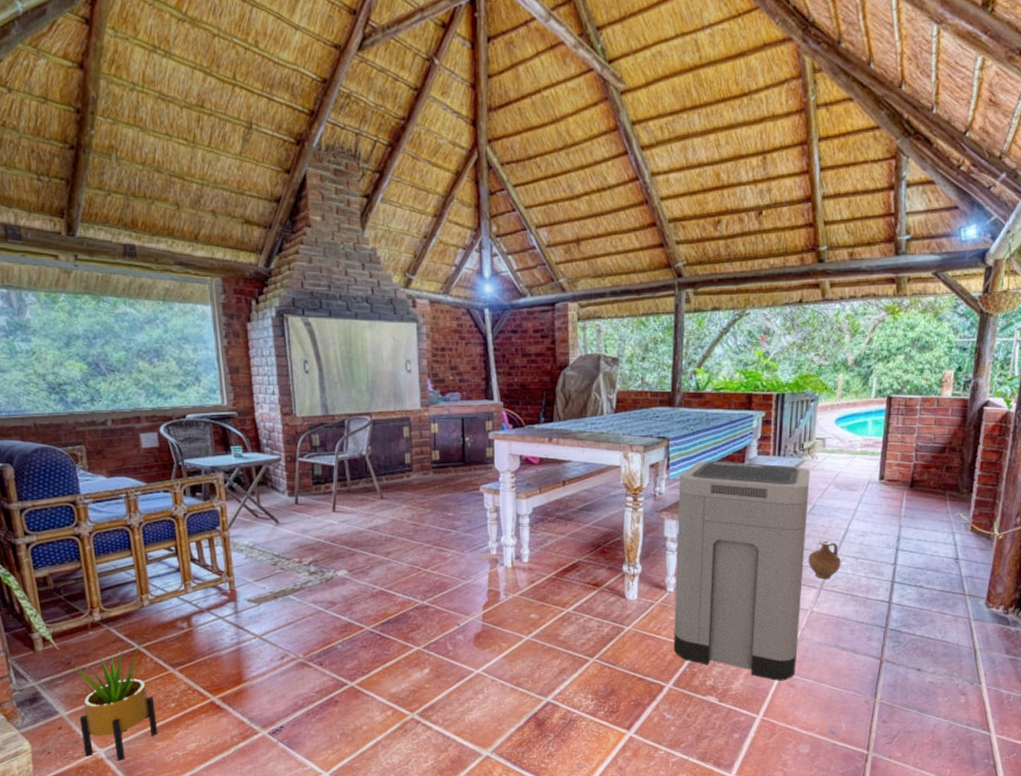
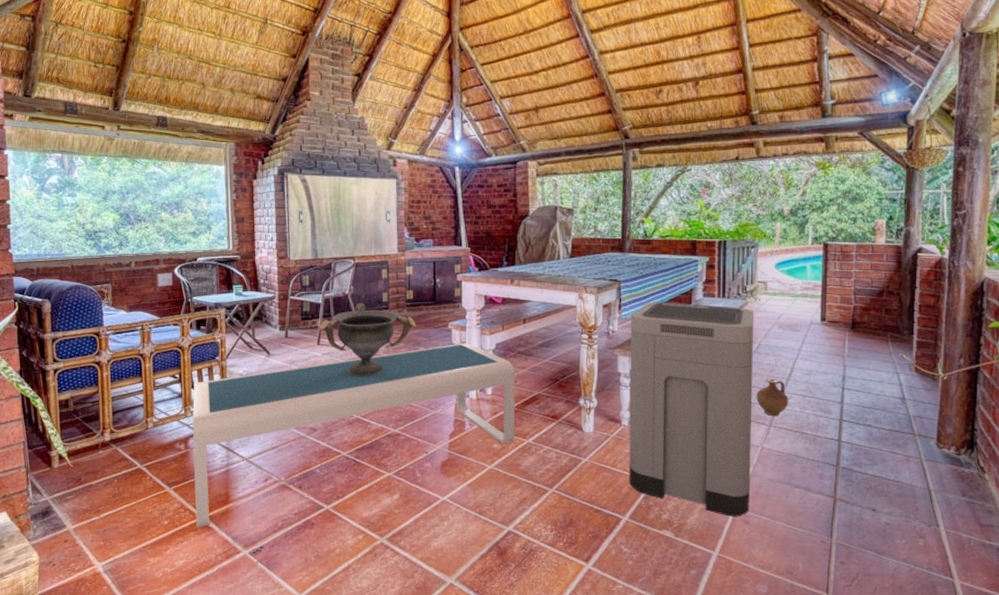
potted plant: present [73,645,158,761] -> none [83,464,151,575]
coffee table: none [193,507,554,710] -> present [192,342,515,528]
decorative bowl: none [333,464,444,545] -> present [319,302,416,376]

